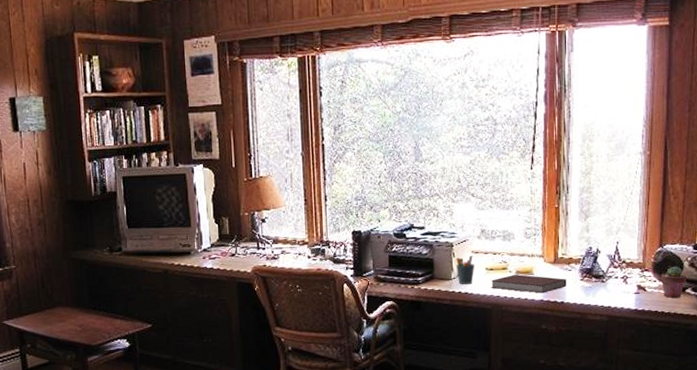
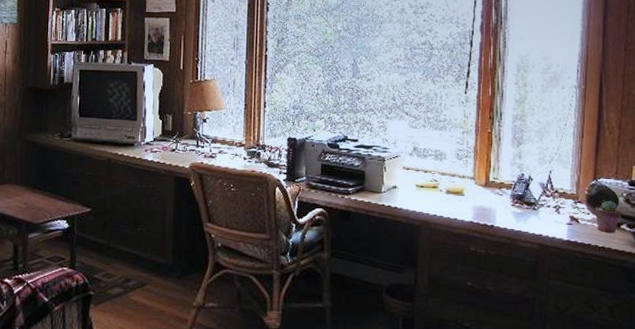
pen holder: present [456,256,475,284] -> none [387,172,406,199]
notebook: present [491,274,566,294] -> none [421,193,497,215]

